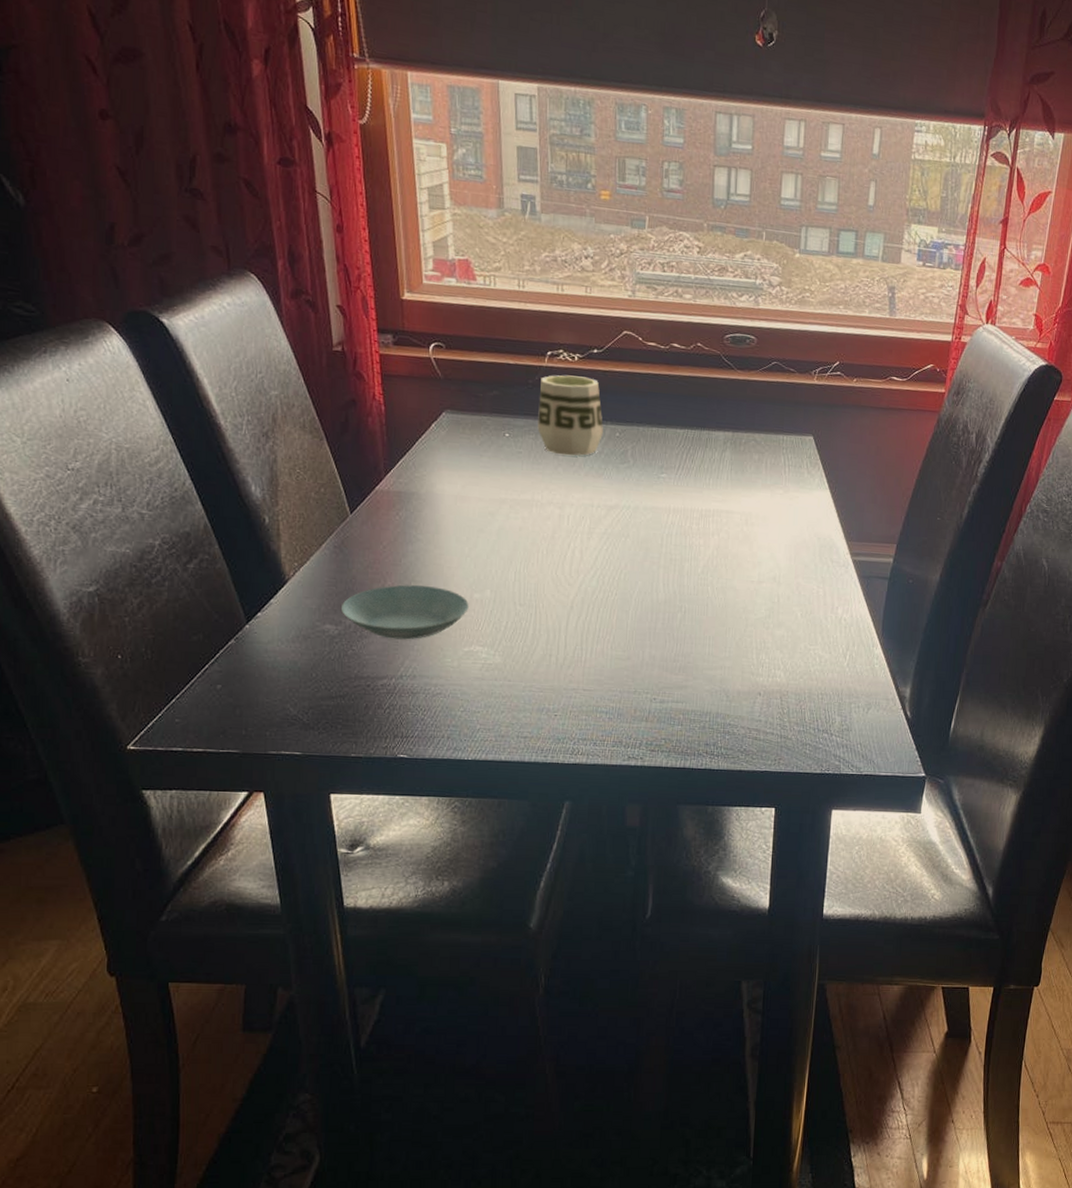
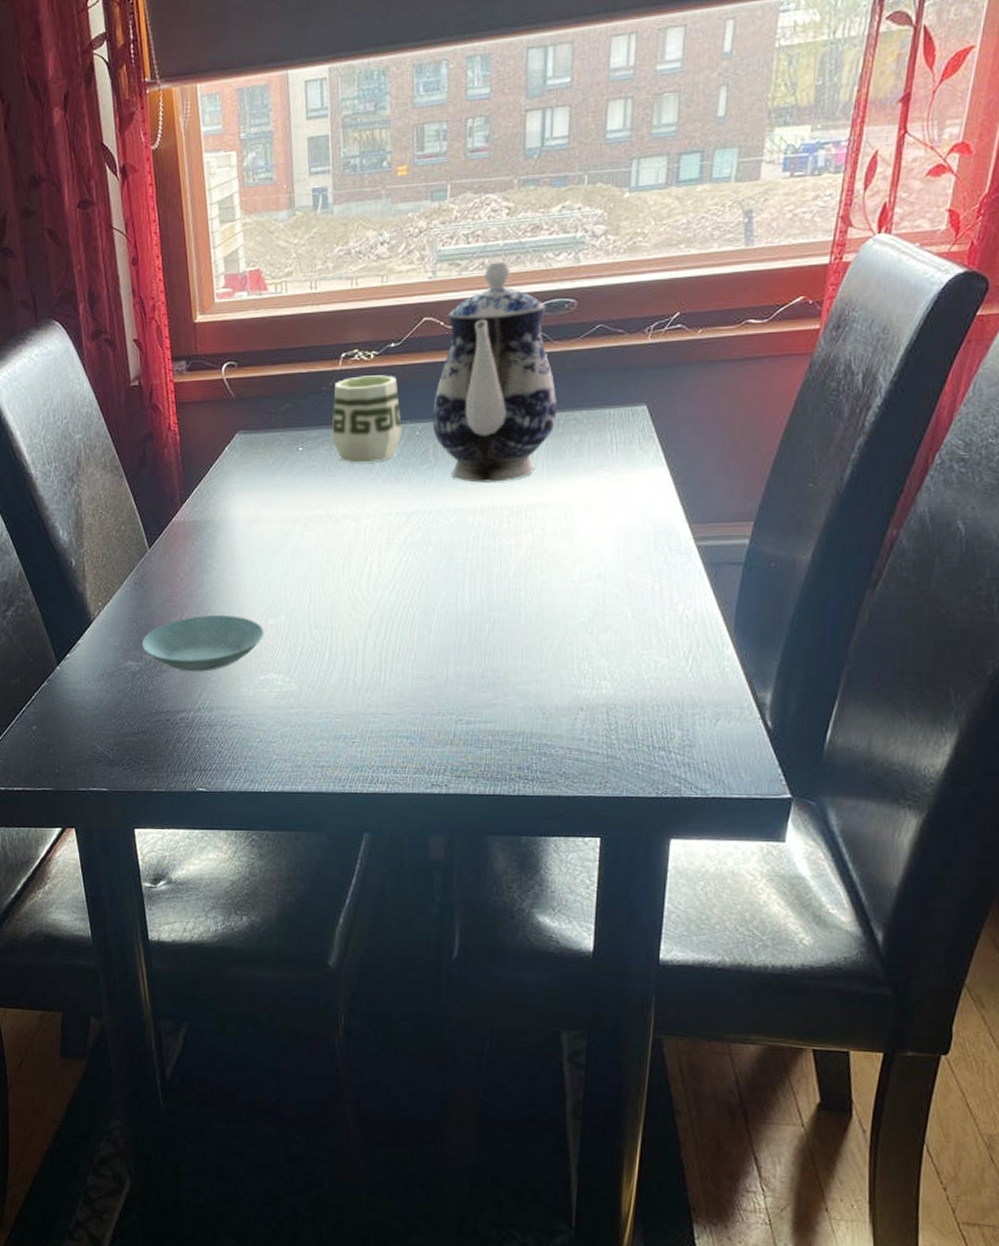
teapot: none [631,291,739,488] -> present [432,260,557,483]

